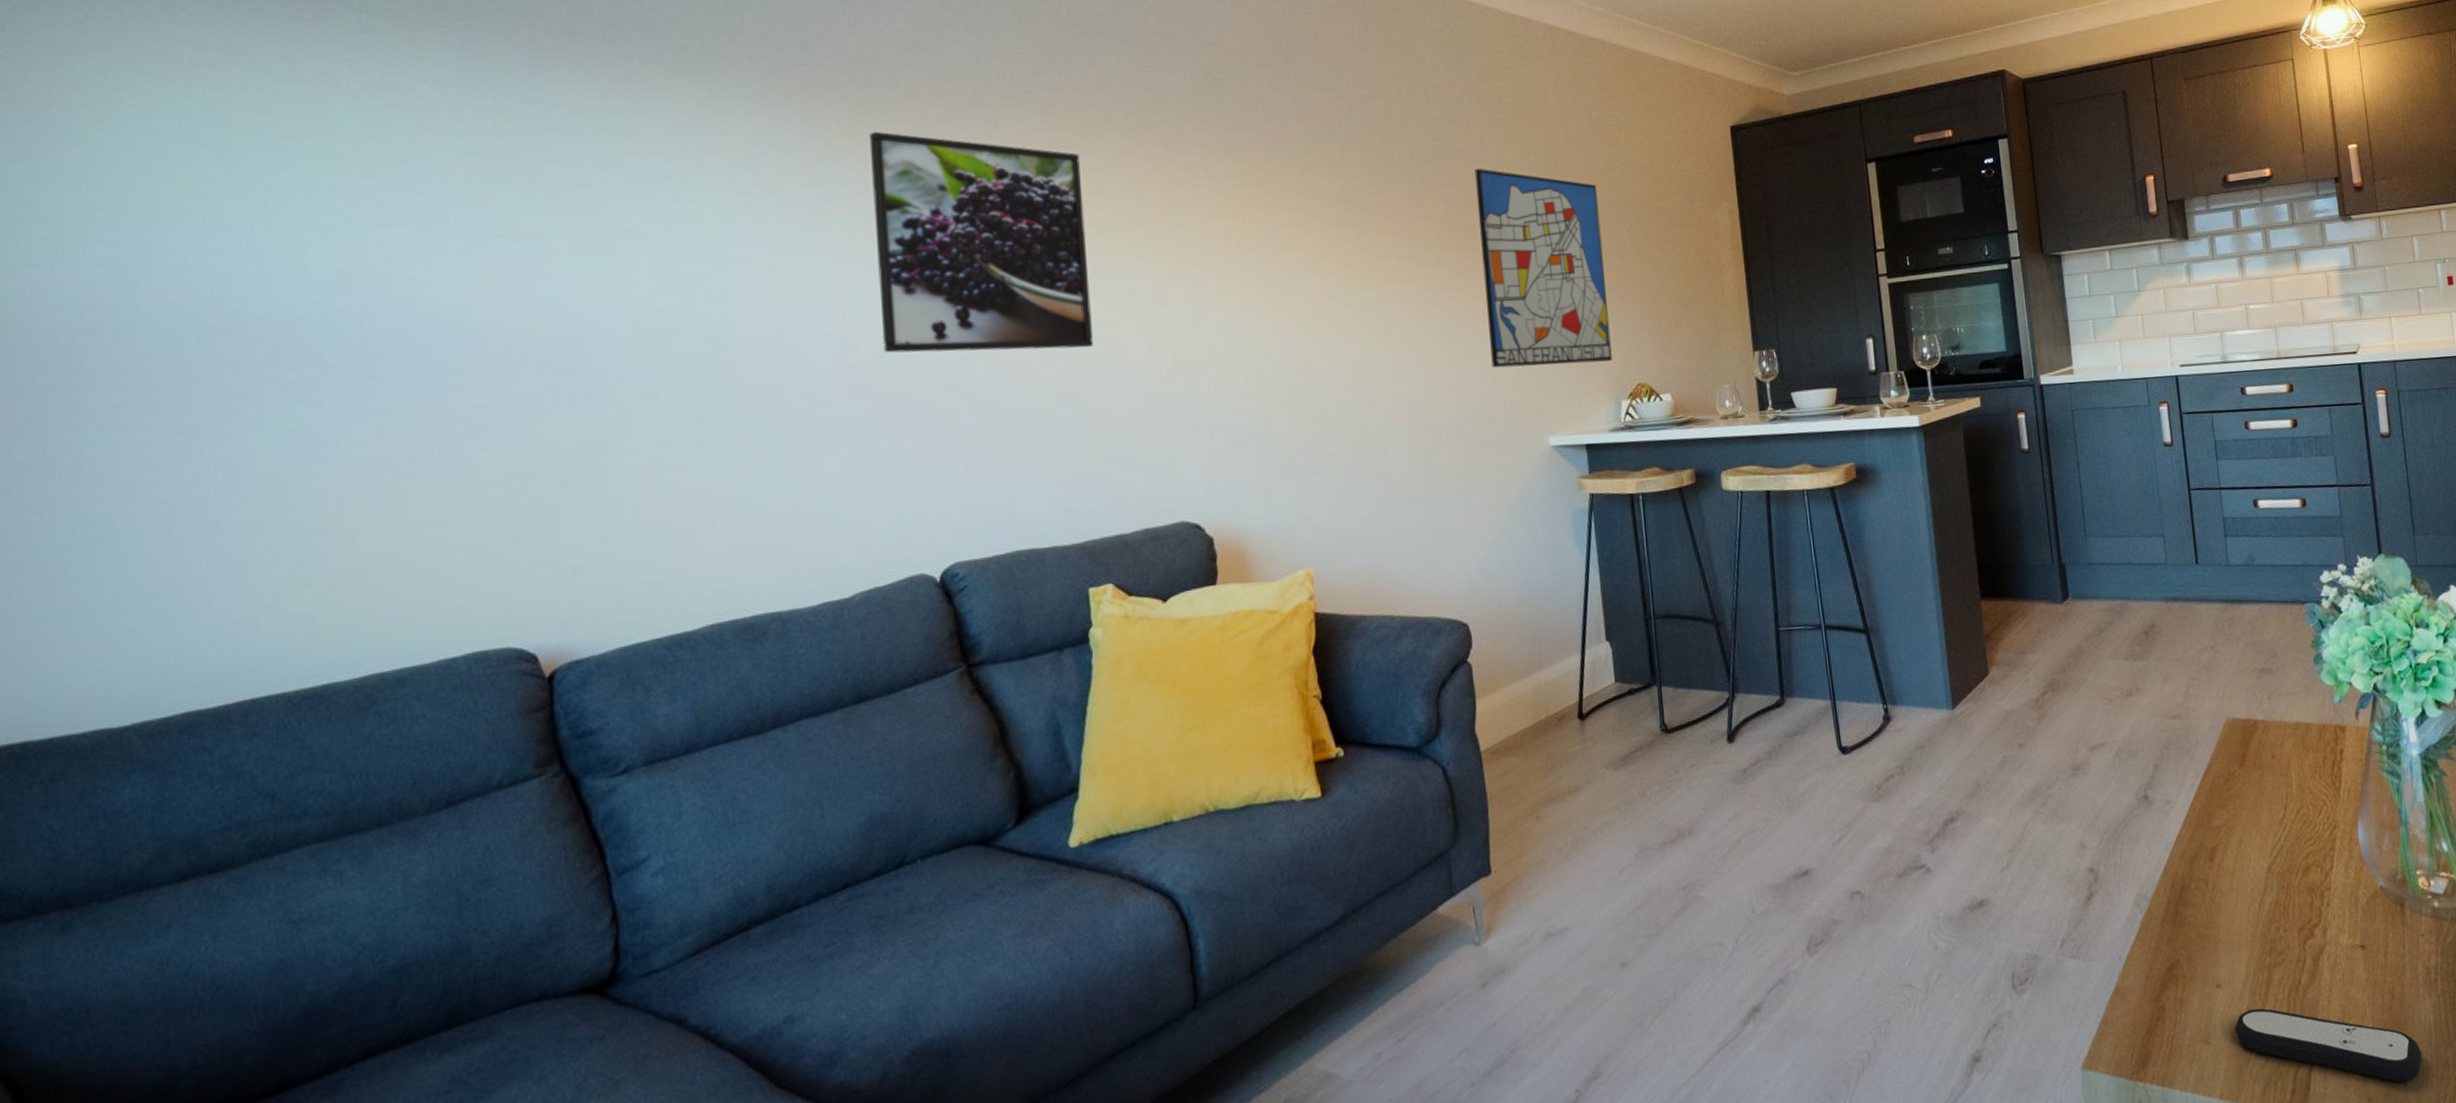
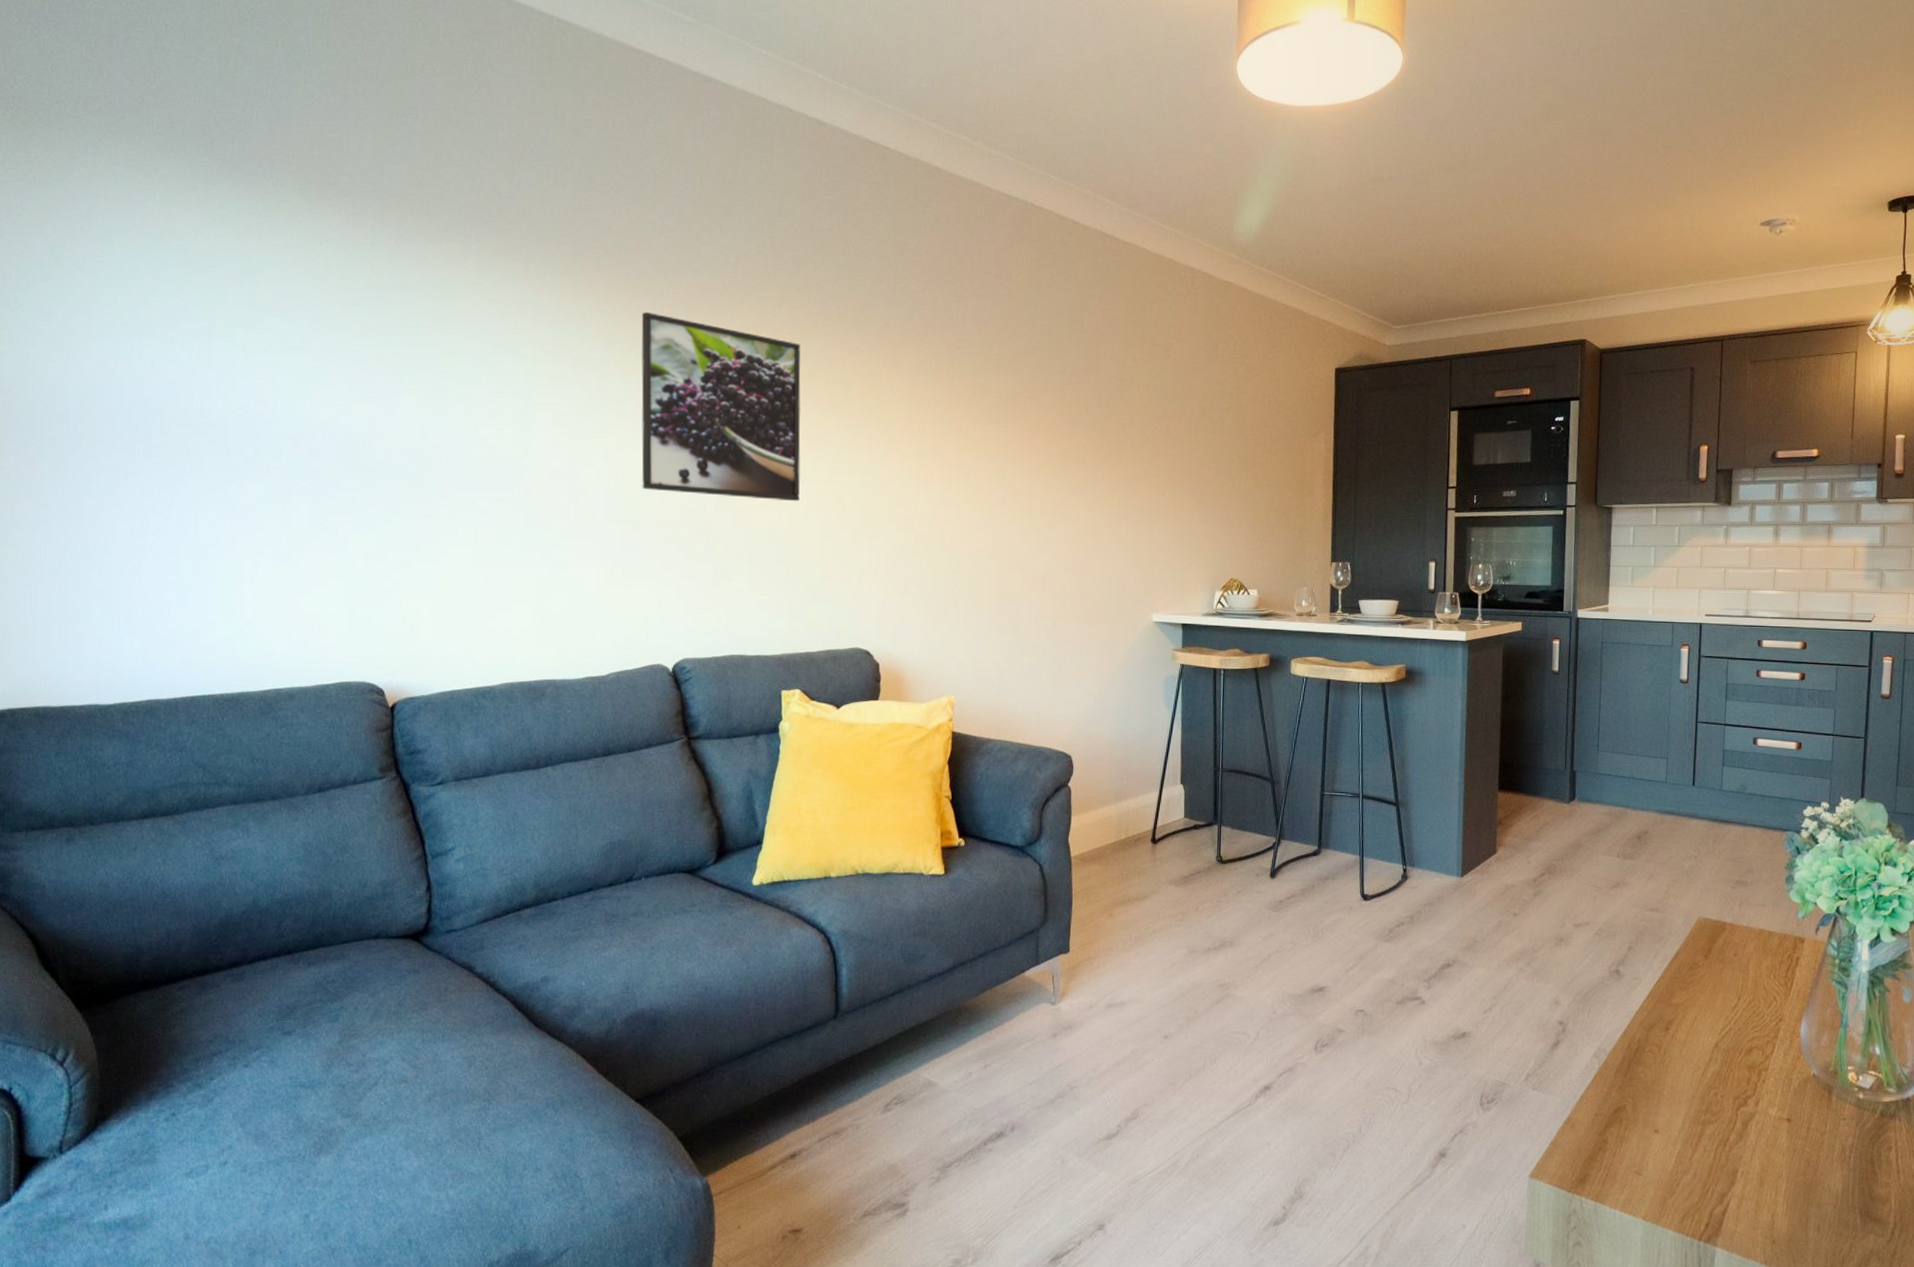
wall art: present [1474,168,1612,368] -> none [1112,385,1216,557]
remote control: present [2234,1008,2422,1083] -> none [1665,1154,1826,1233]

